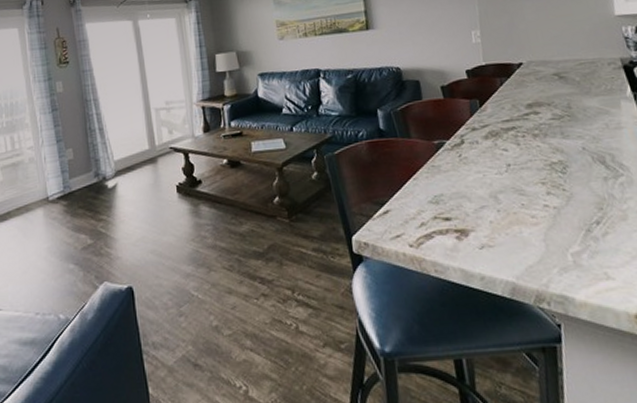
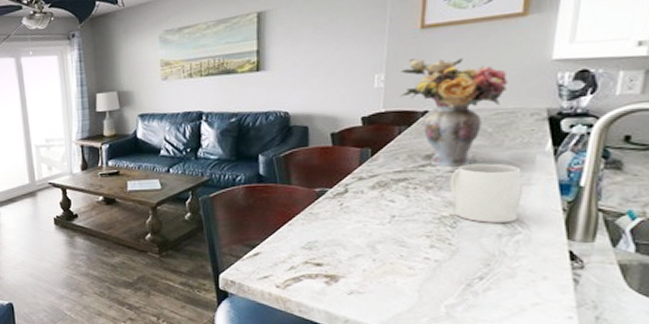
flower arrangement: none [493,15,584,115] -> present [400,58,508,167]
mug: none [552,109,618,167] -> present [450,163,522,223]

